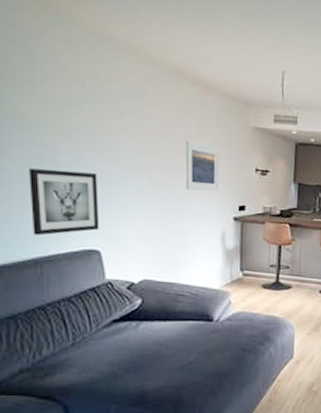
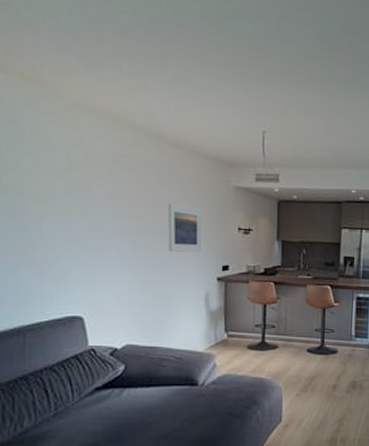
wall art: present [29,168,100,236] -> none [13,237,83,304]

